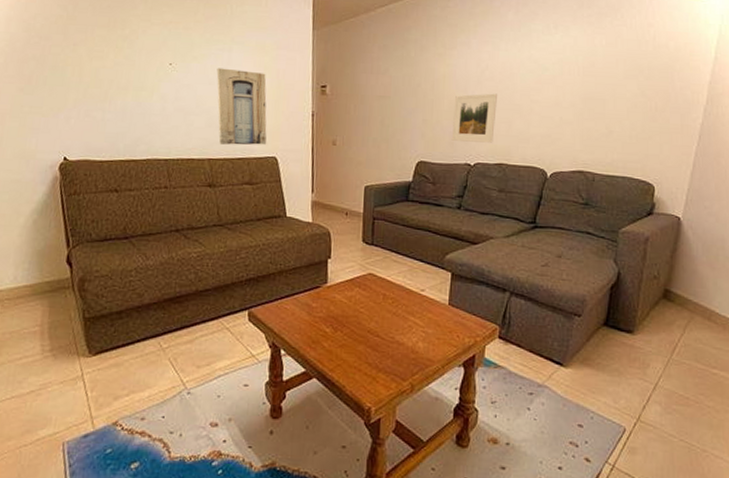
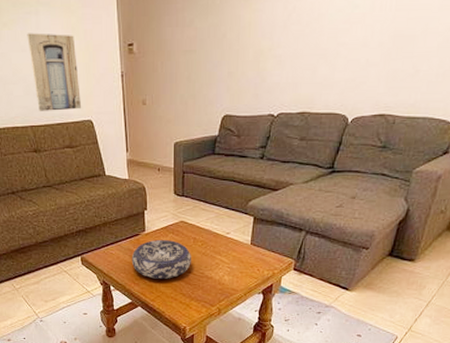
decorative bowl: none [308,293,380,343] -> present [131,239,191,279]
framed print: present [451,93,498,143] -> none [256,38,305,92]

